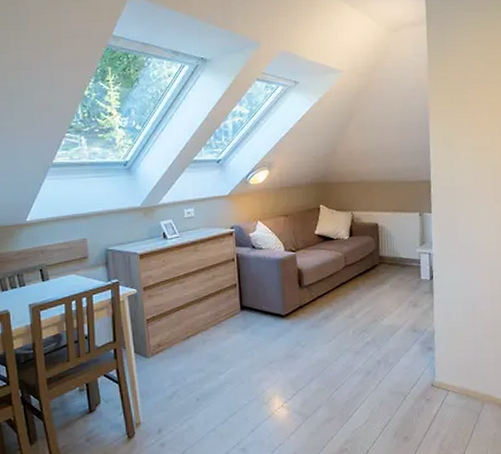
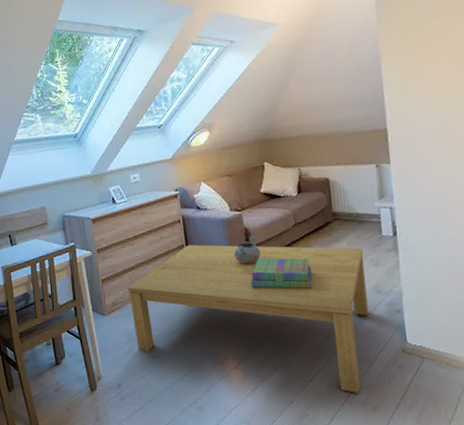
coffee table: none [175,284,406,426] -> present [128,244,369,393]
decorative bowl: none [285,276,311,304] -> present [233,236,261,264]
stack of books: none [301,298,359,329] -> present [251,258,313,289]

